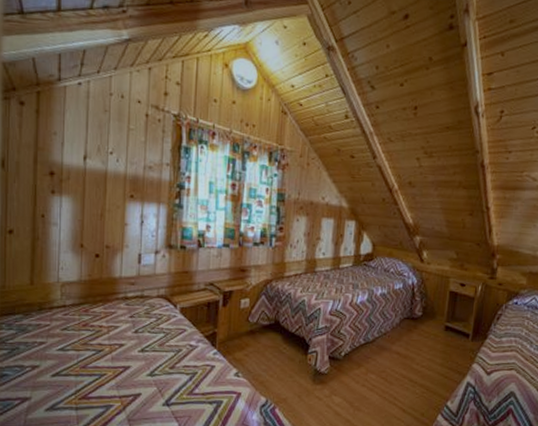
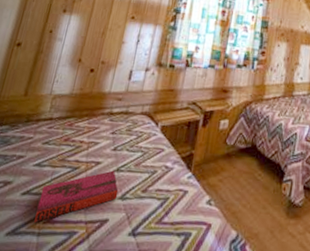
hardback book: none [70,351,147,399] -> present [34,170,119,223]

